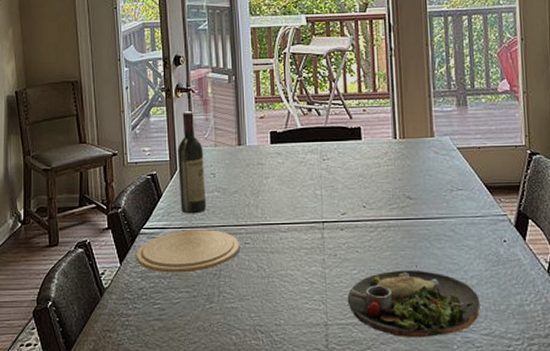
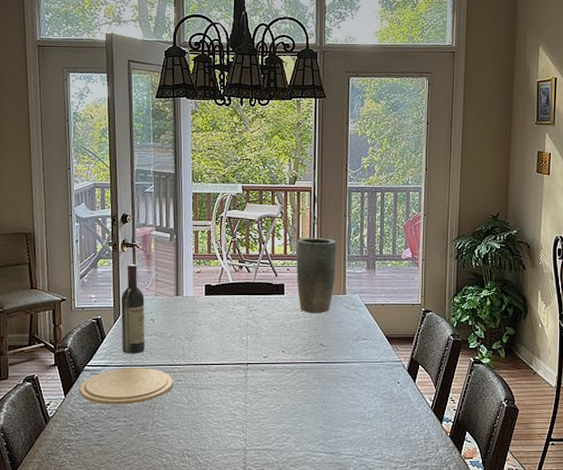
dinner plate: present [347,269,480,338] -> none [264,405,375,462]
vase: none [373,72,420,162] -> present [297,238,337,314]

